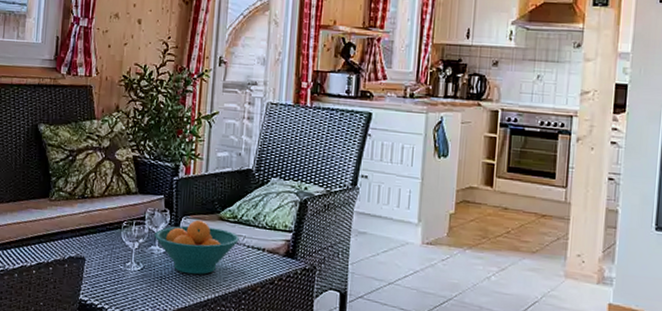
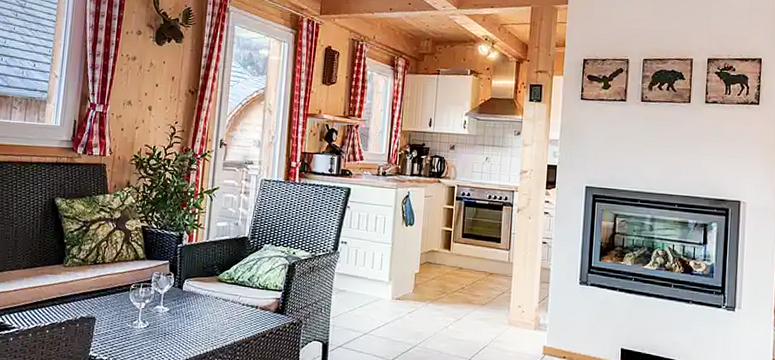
fruit bowl: present [154,219,239,275] -> none [160,282,235,331]

